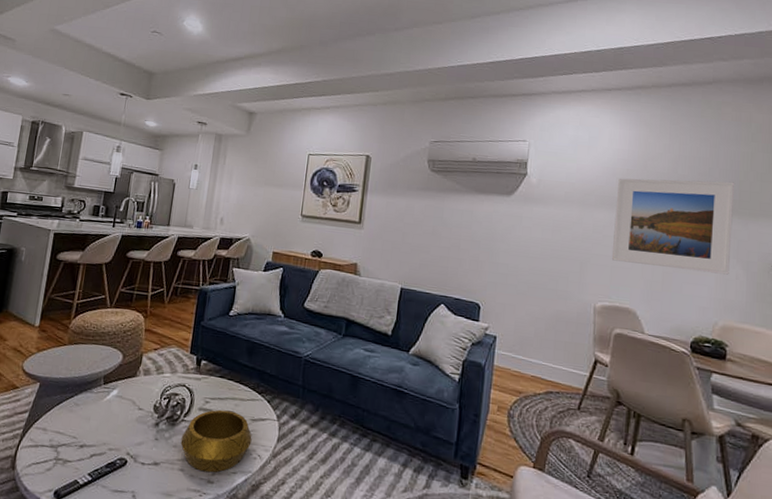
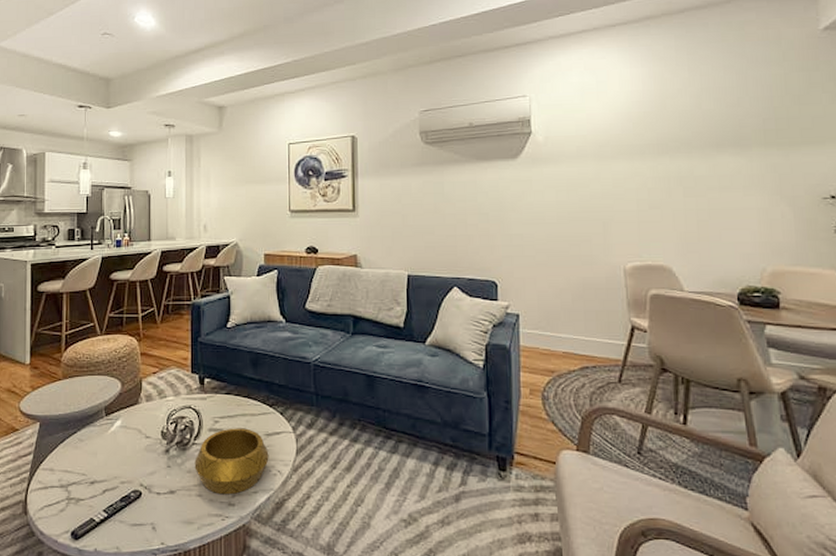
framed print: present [612,178,735,275] -> none [635,109,773,216]

